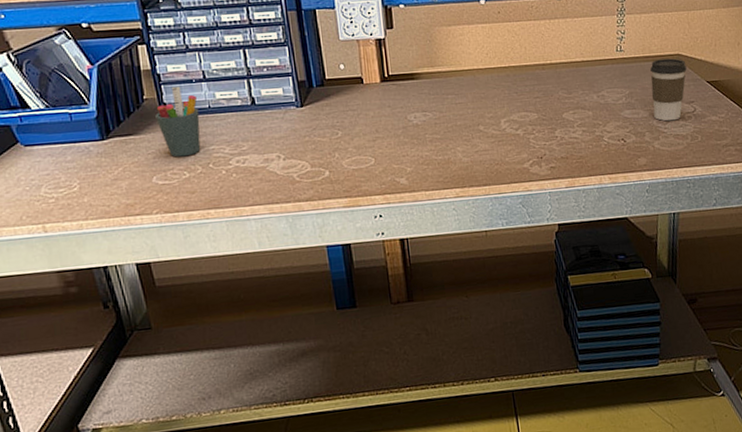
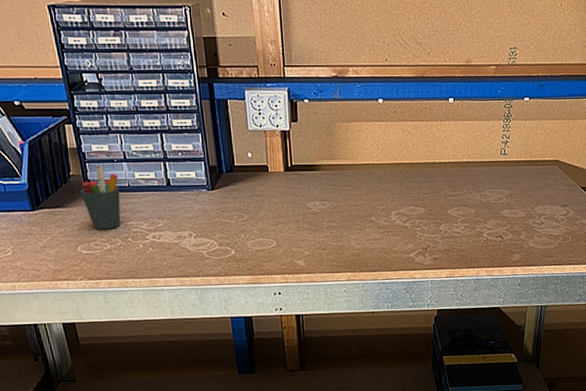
coffee cup: present [650,58,687,121] -> none [529,164,564,222]

